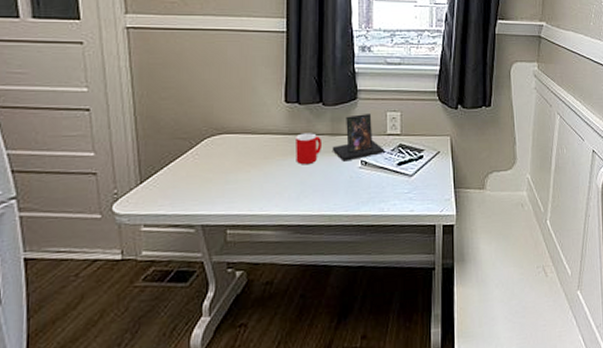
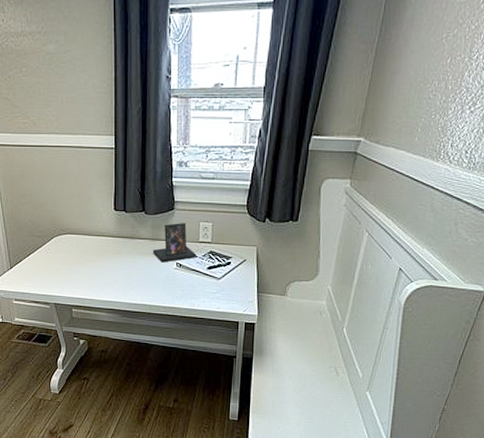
cup: present [296,133,323,165] -> none [123,237,145,263]

